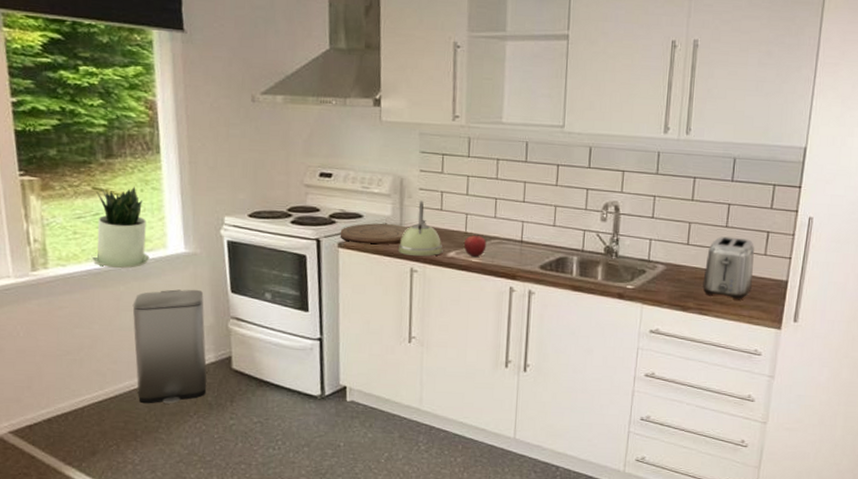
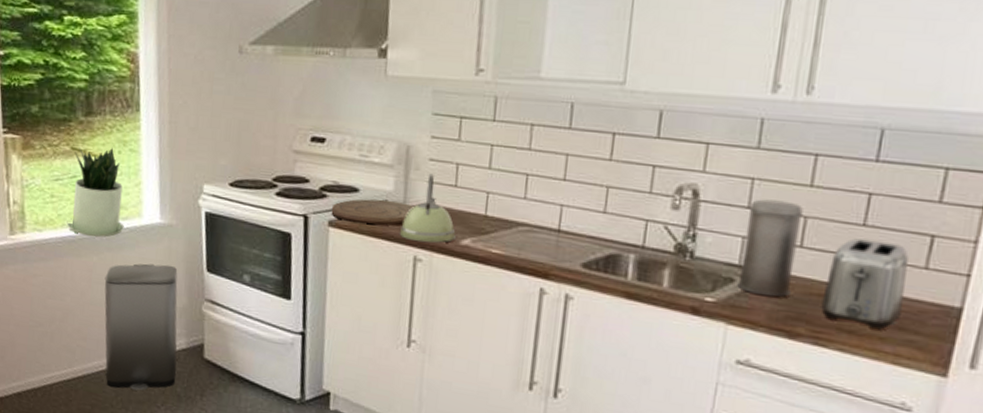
fruit: present [463,234,487,258] -> none [482,219,512,248]
canister: none [648,211,688,282] -> present [737,199,803,298]

